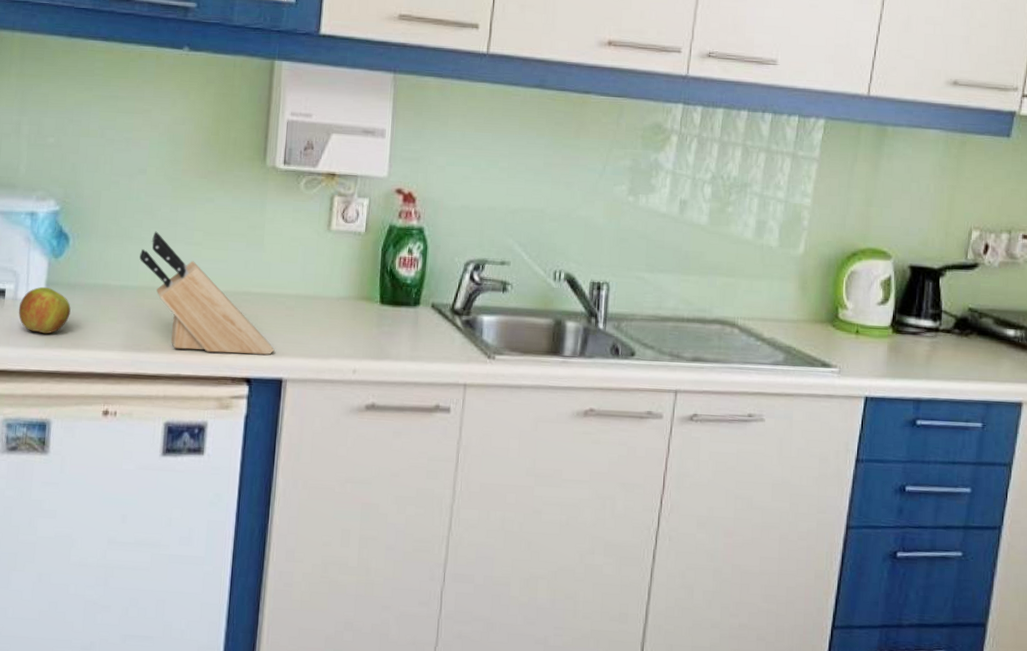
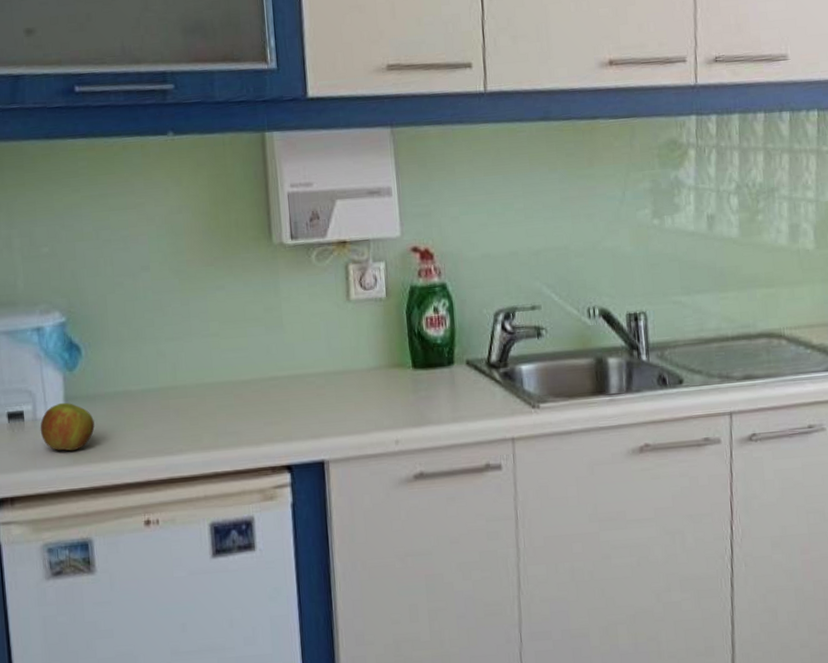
knife block: present [139,231,275,355] -> none [156,328,312,447]

